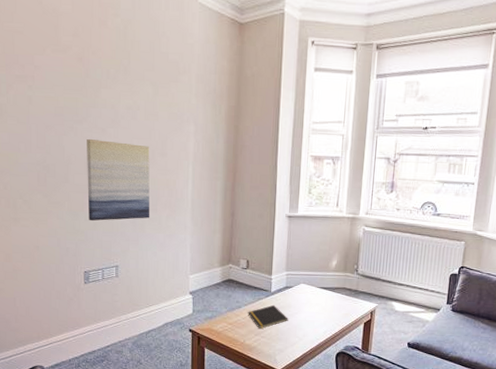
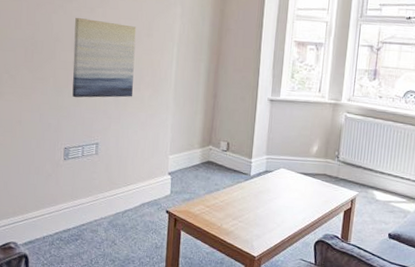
notepad: present [248,304,288,329] -> none [226,188,267,214]

